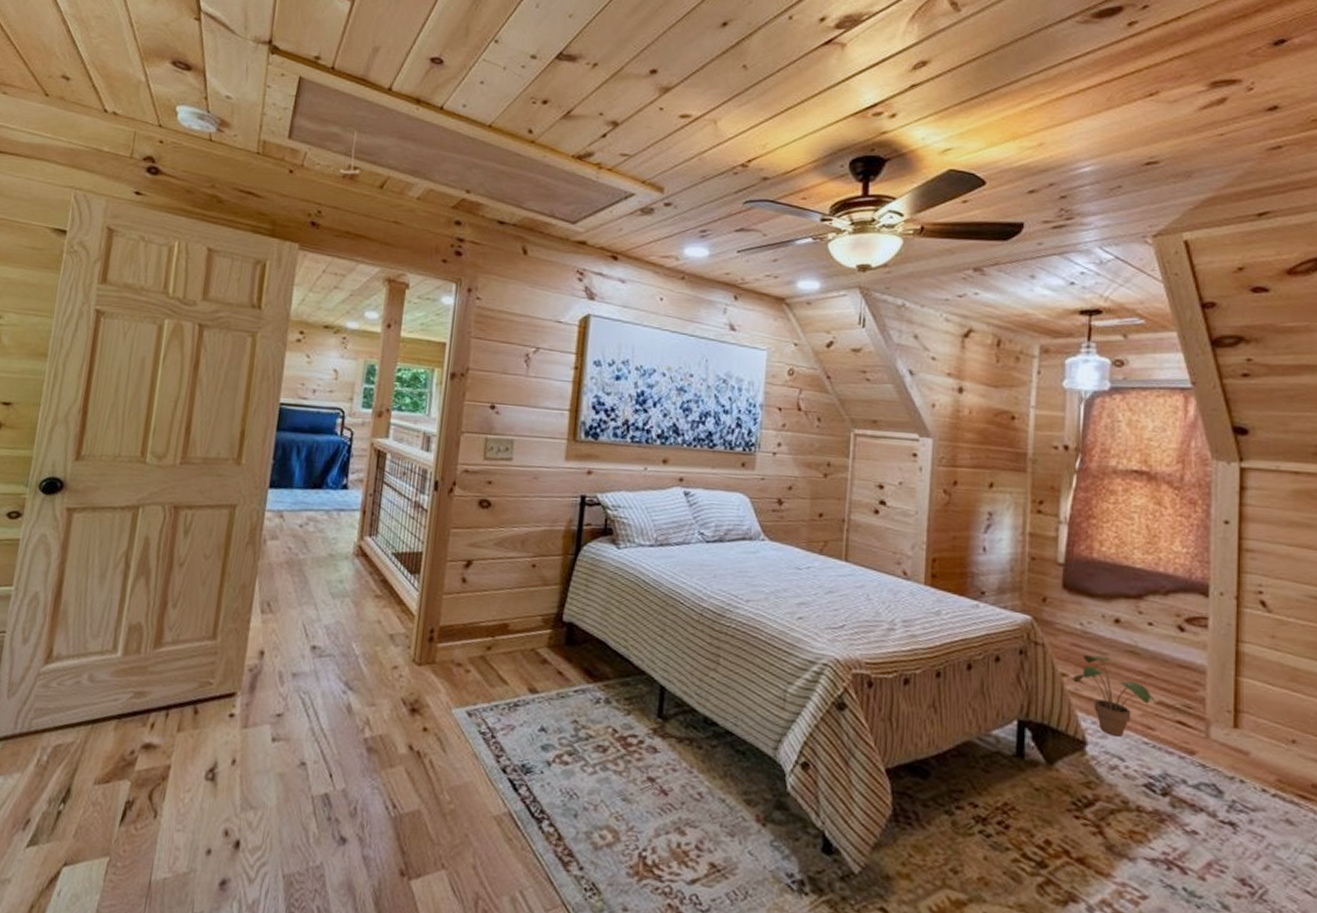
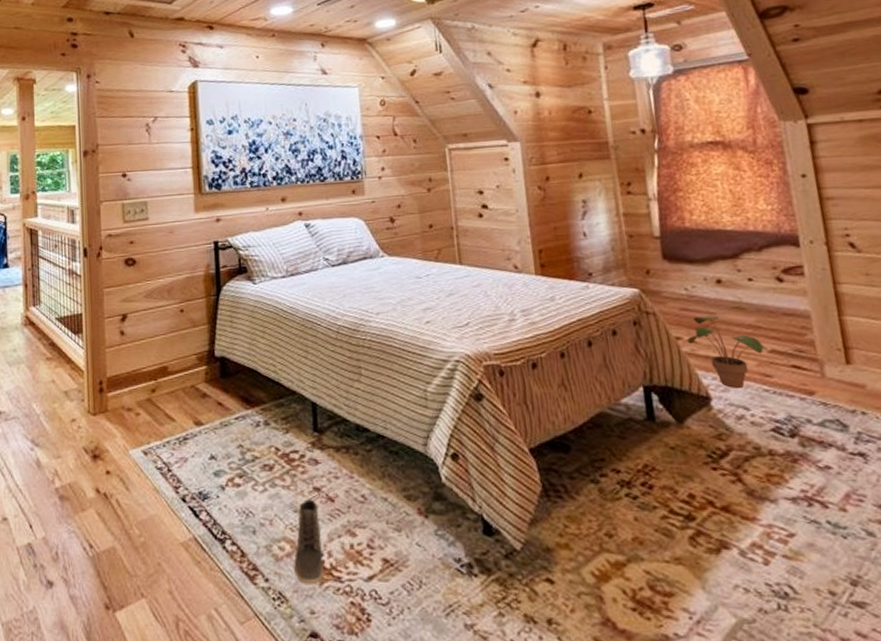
sneaker: none [612,788,650,880] -> present [294,499,324,584]

